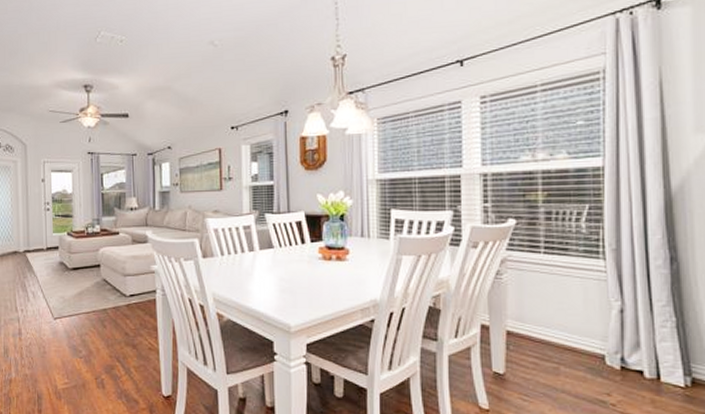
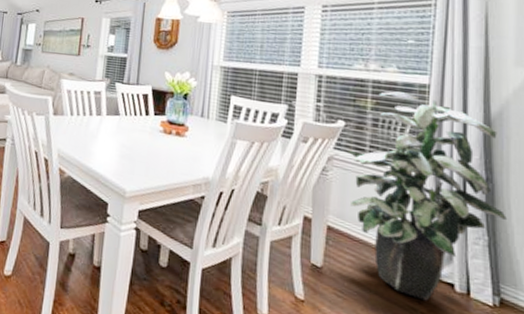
indoor plant: none [521,179,694,392] -> present [348,91,507,301]

